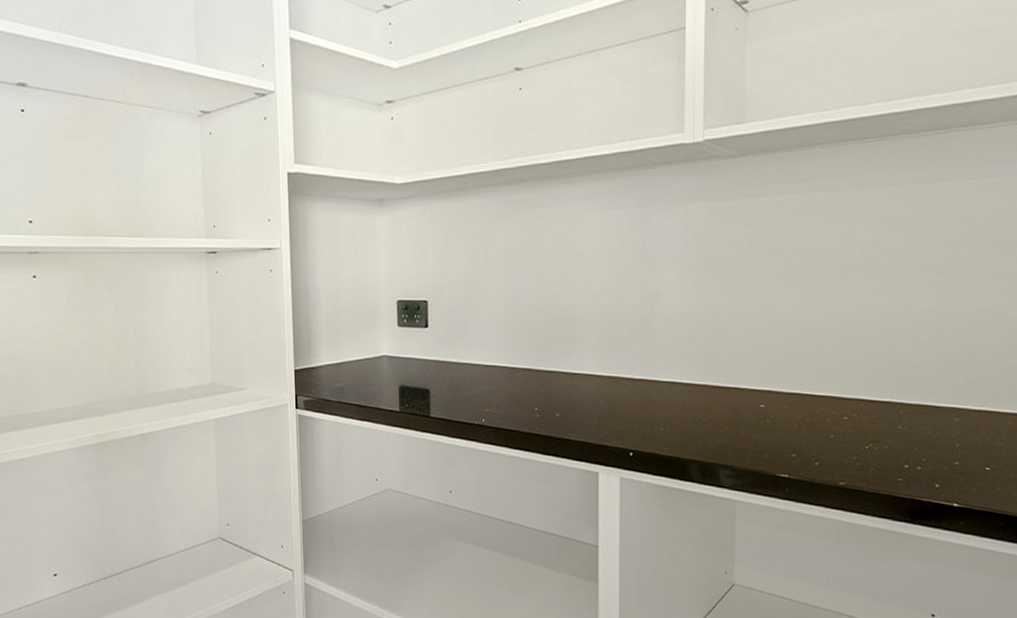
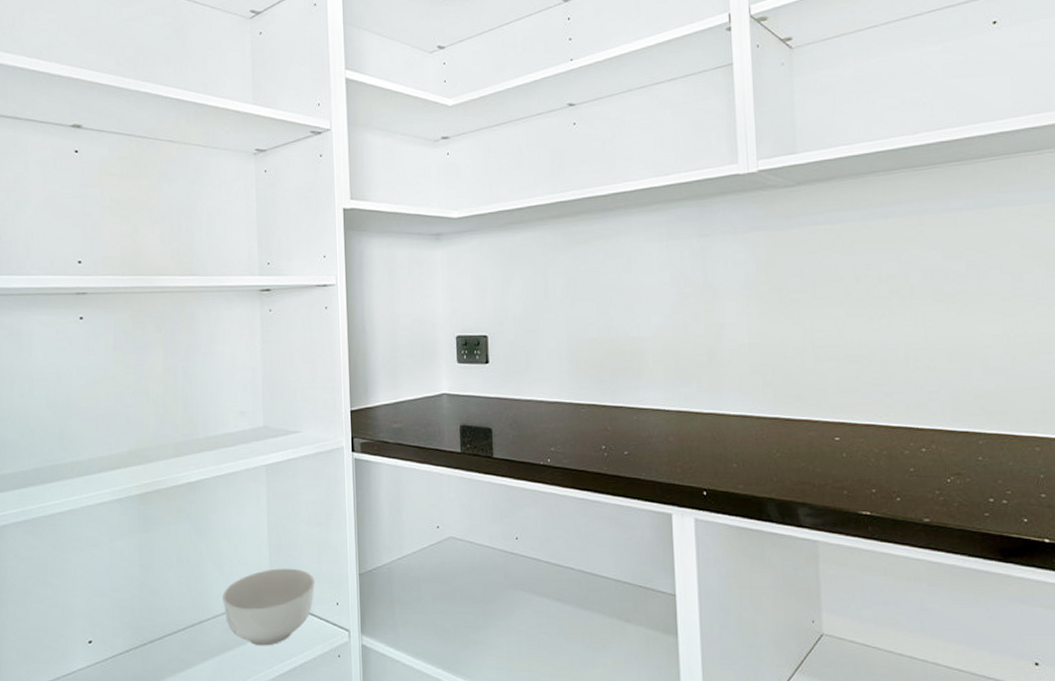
bowl: none [175,514,261,582] -> present [222,568,315,646]

